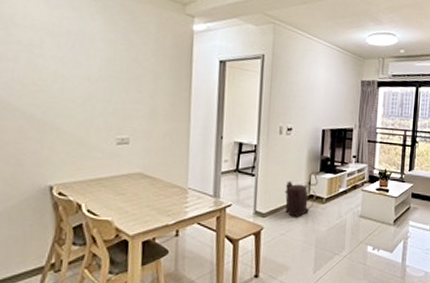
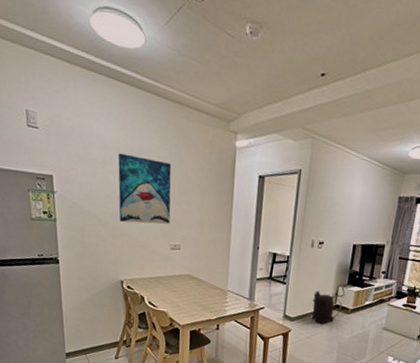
wall art: none [49,35,118,116] -> present [118,153,172,224]

